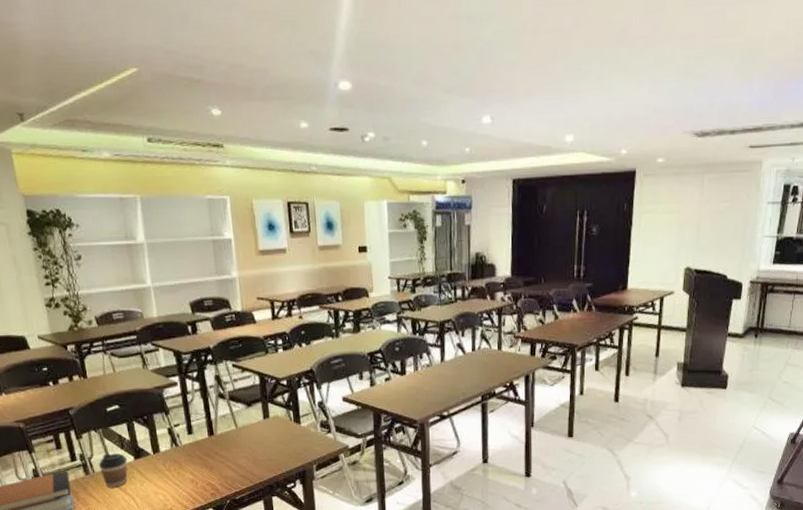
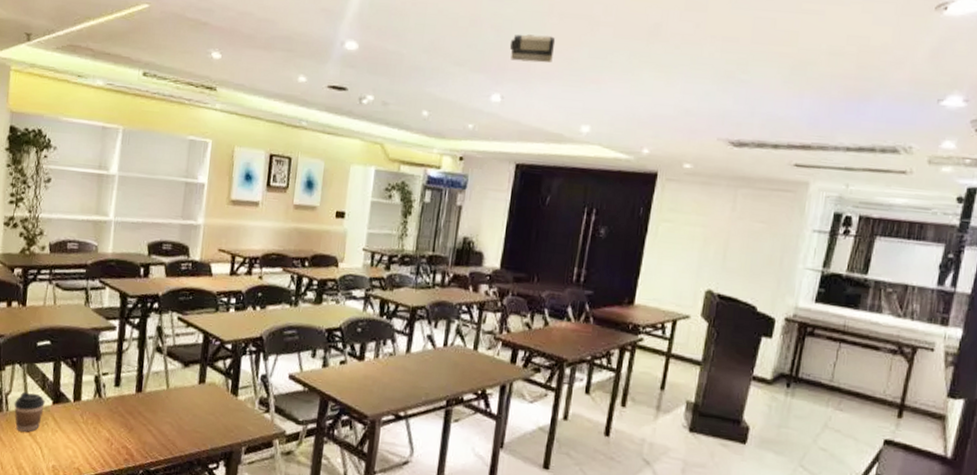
projector: none [492,53,534,81] -> present [509,34,556,63]

